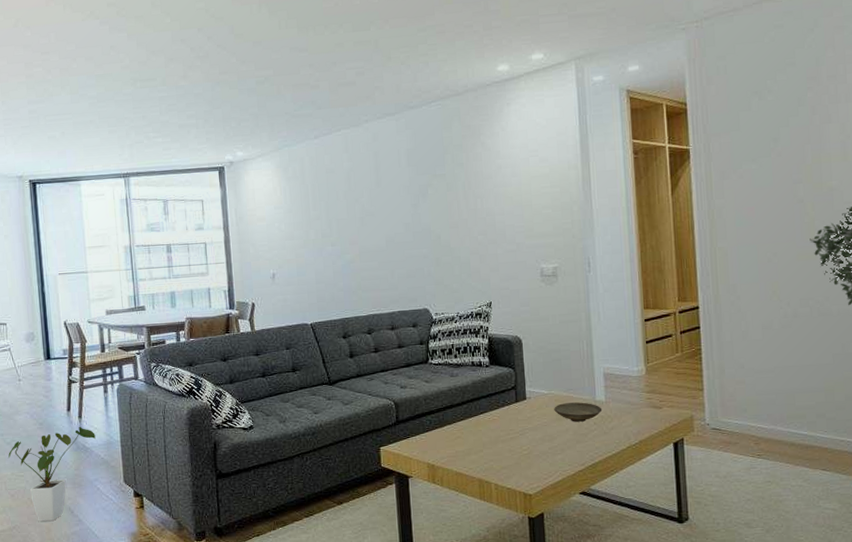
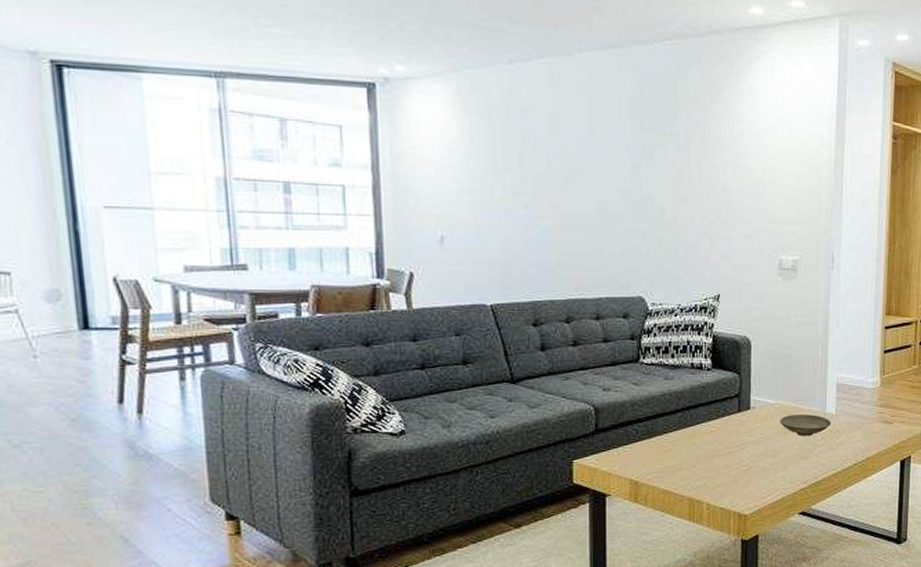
house plant: present [8,426,96,521] -> none [16,425,165,554]

